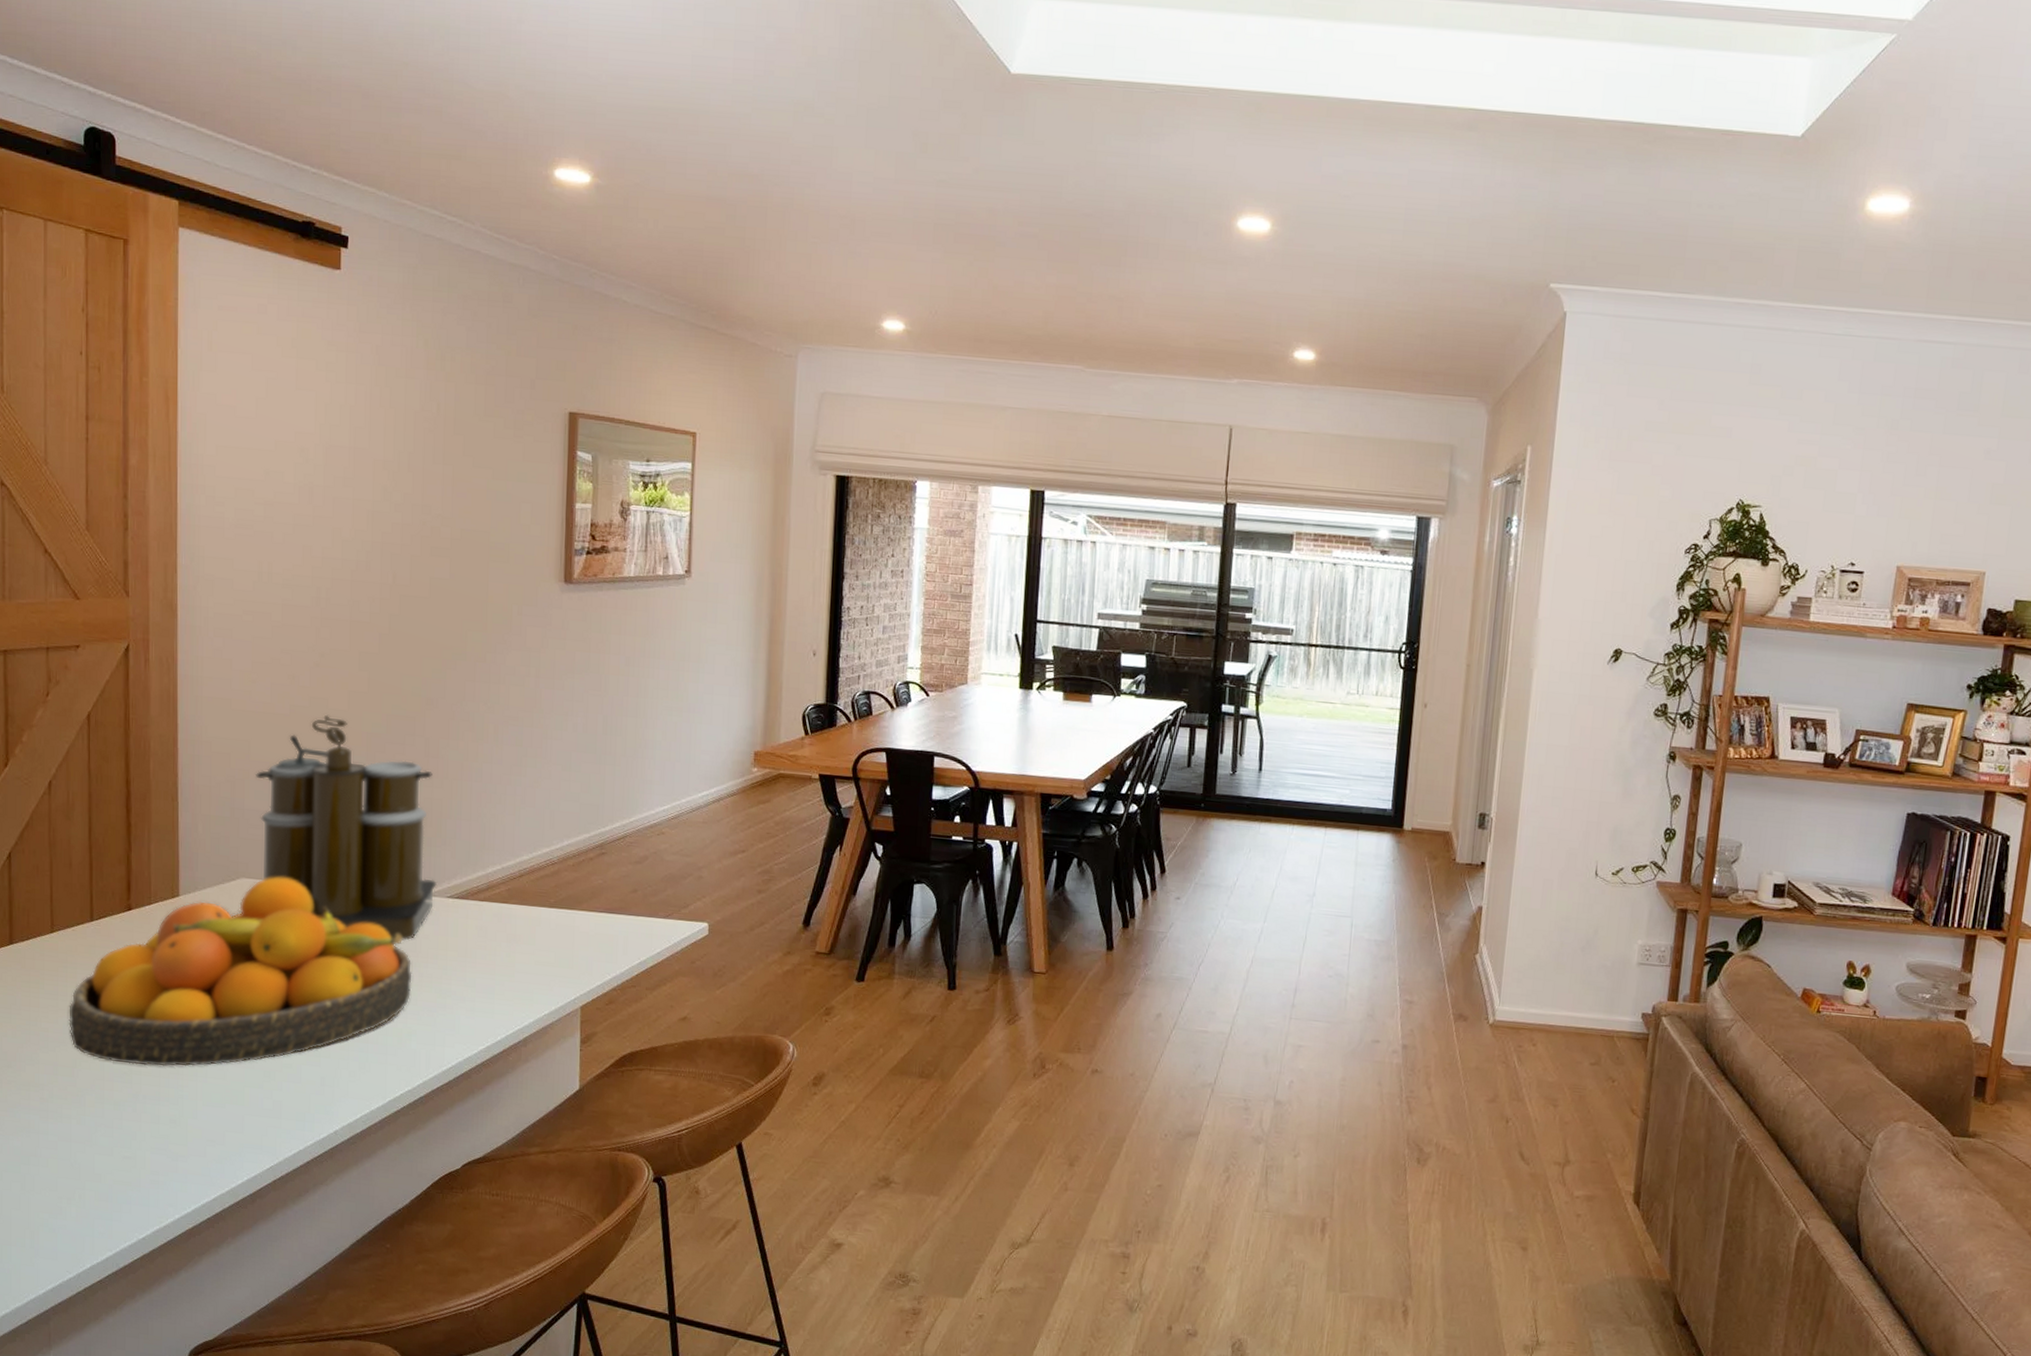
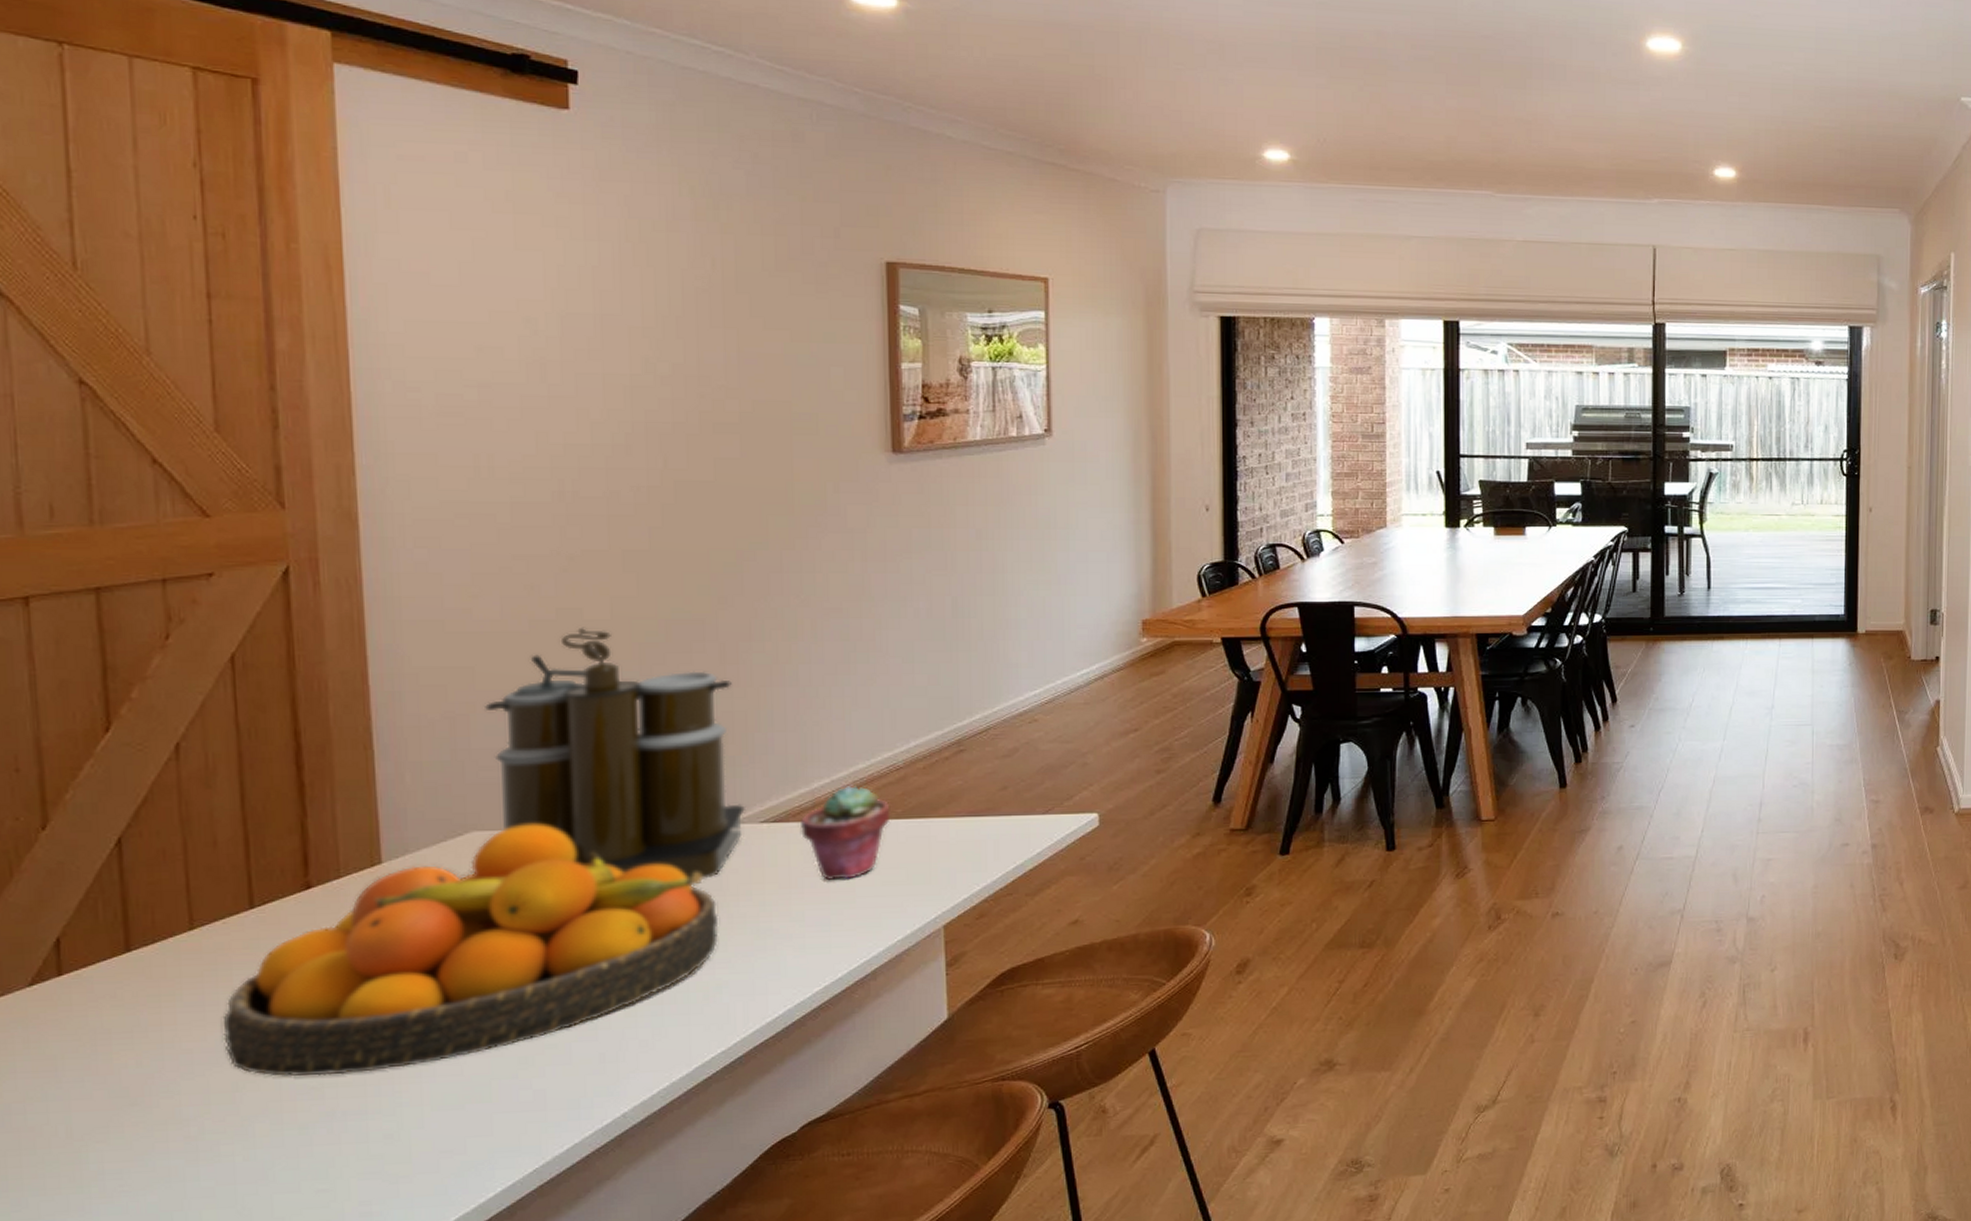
potted succulent: none [476,874,546,957] -> present [799,786,891,881]

